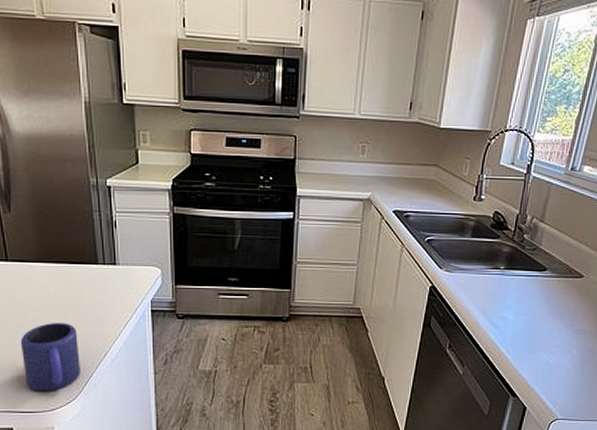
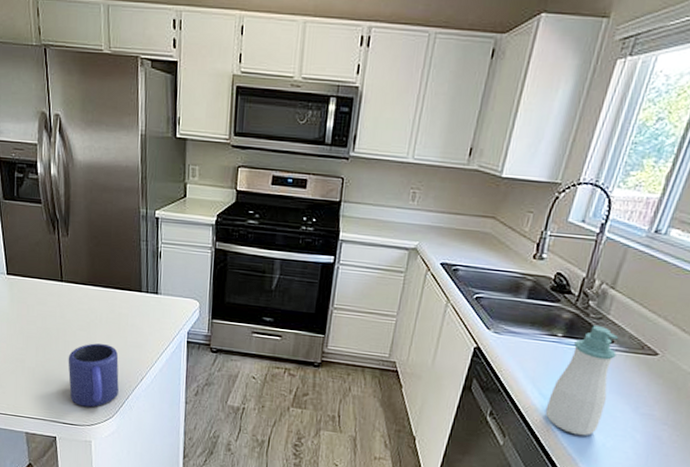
soap bottle: none [496,256,551,357] -> present [545,326,619,436]

